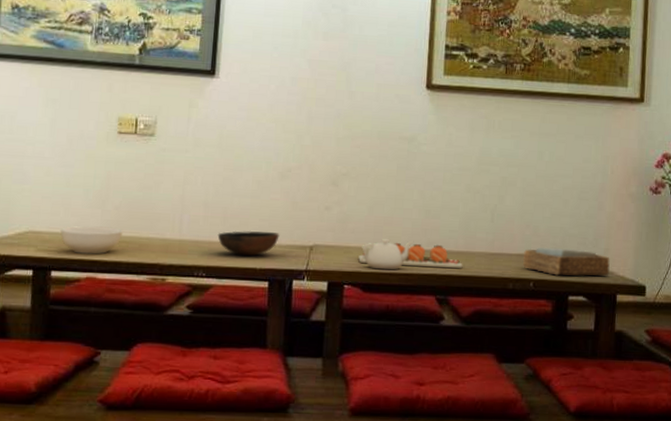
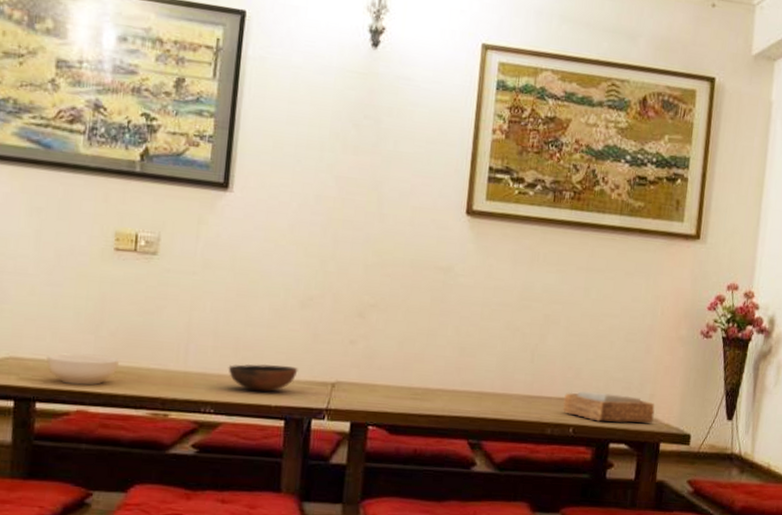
sushi platter: present [358,242,463,269] -> none [385,381,499,412]
teapot: present [361,239,413,270] -> none [387,377,446,412]

